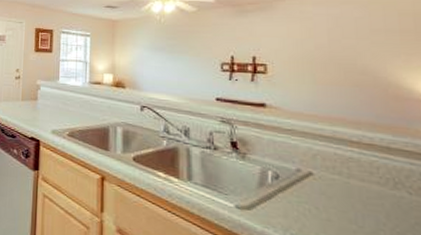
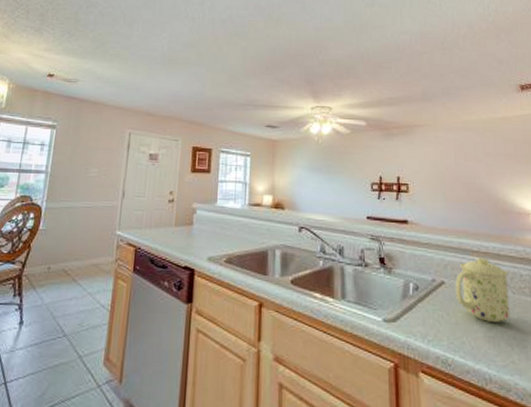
mug: none [326,149,404,226] -> present [455,257,510,324]

